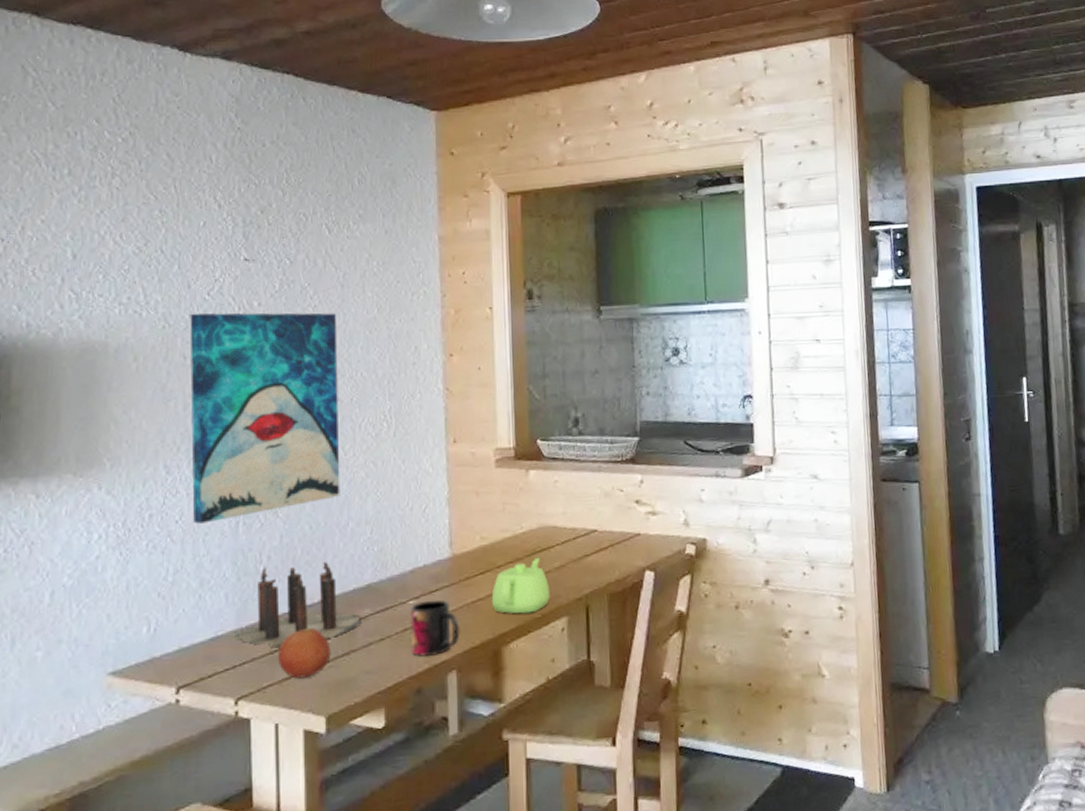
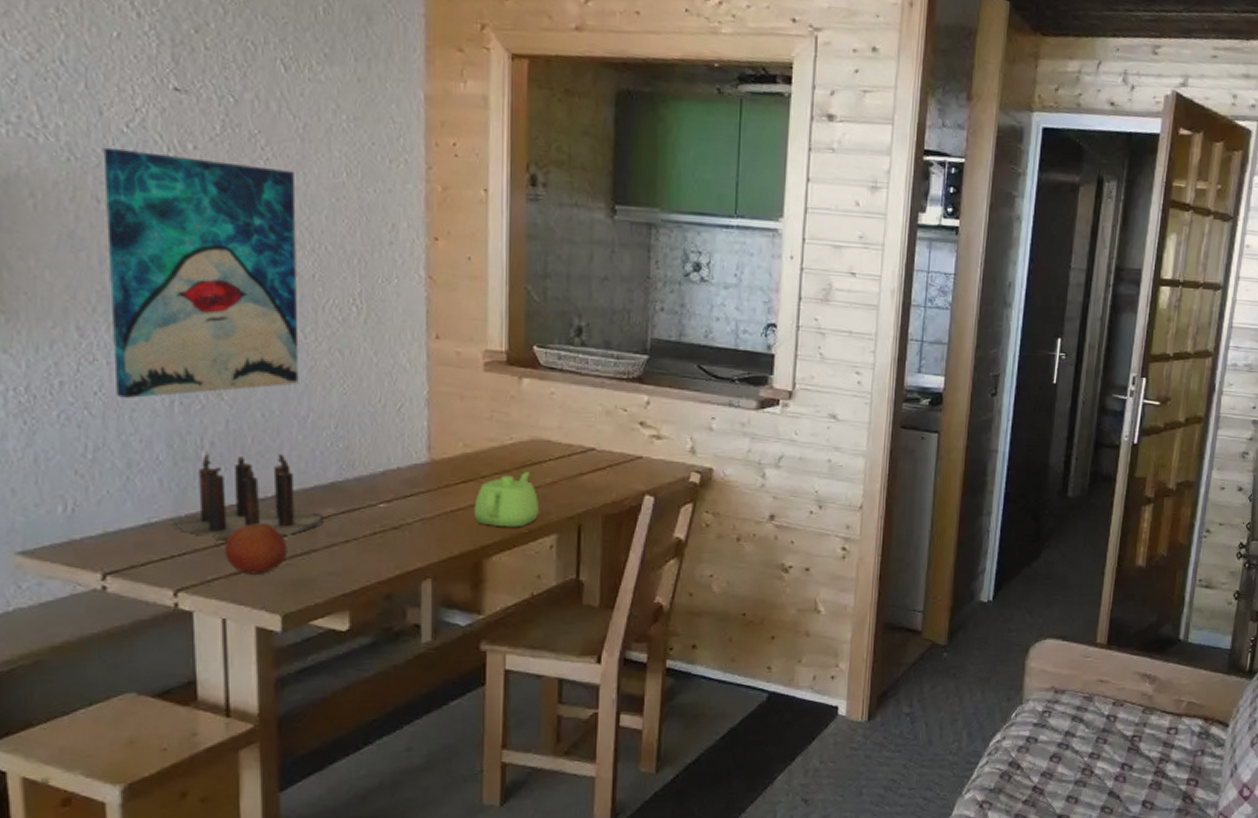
mug: present [410,599,460,657] -> none [380,505,437,563]

